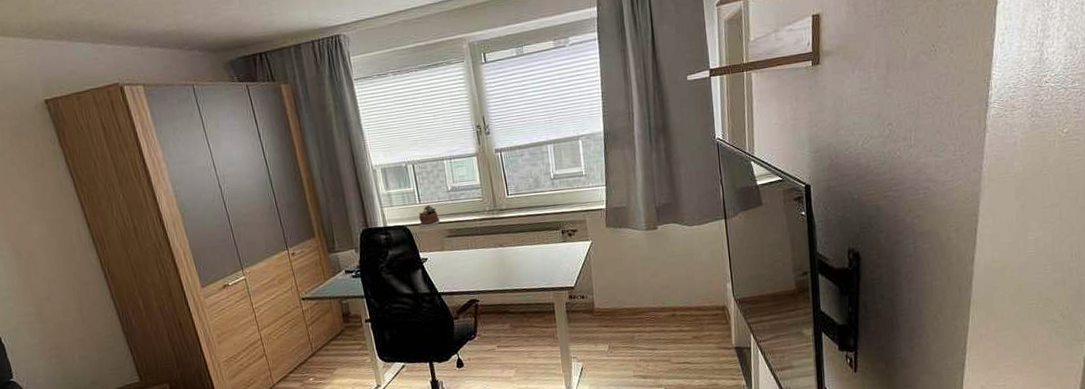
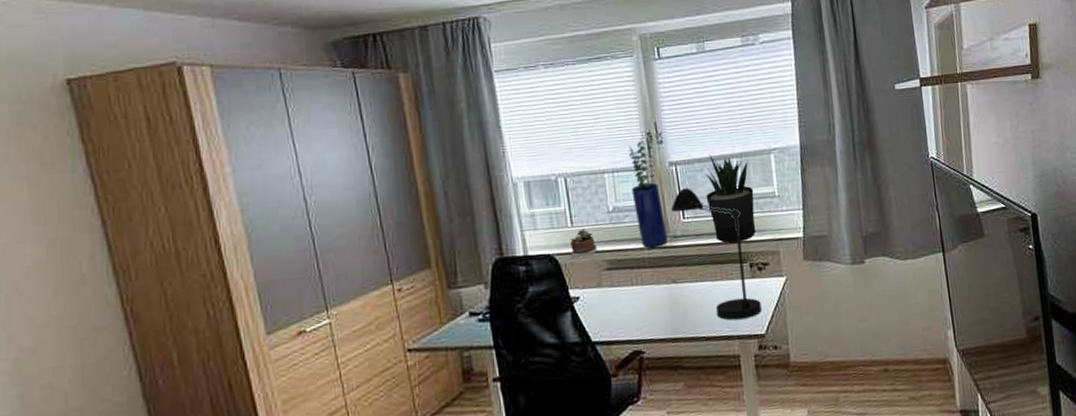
vase: none [462,123,495,219] -> present [628,130,668,248]
desk lamp: none [497,170,572,276] -> present [670,187,762,321]
planter: none [524,142,567,214] -> present [705,155,756,243]

